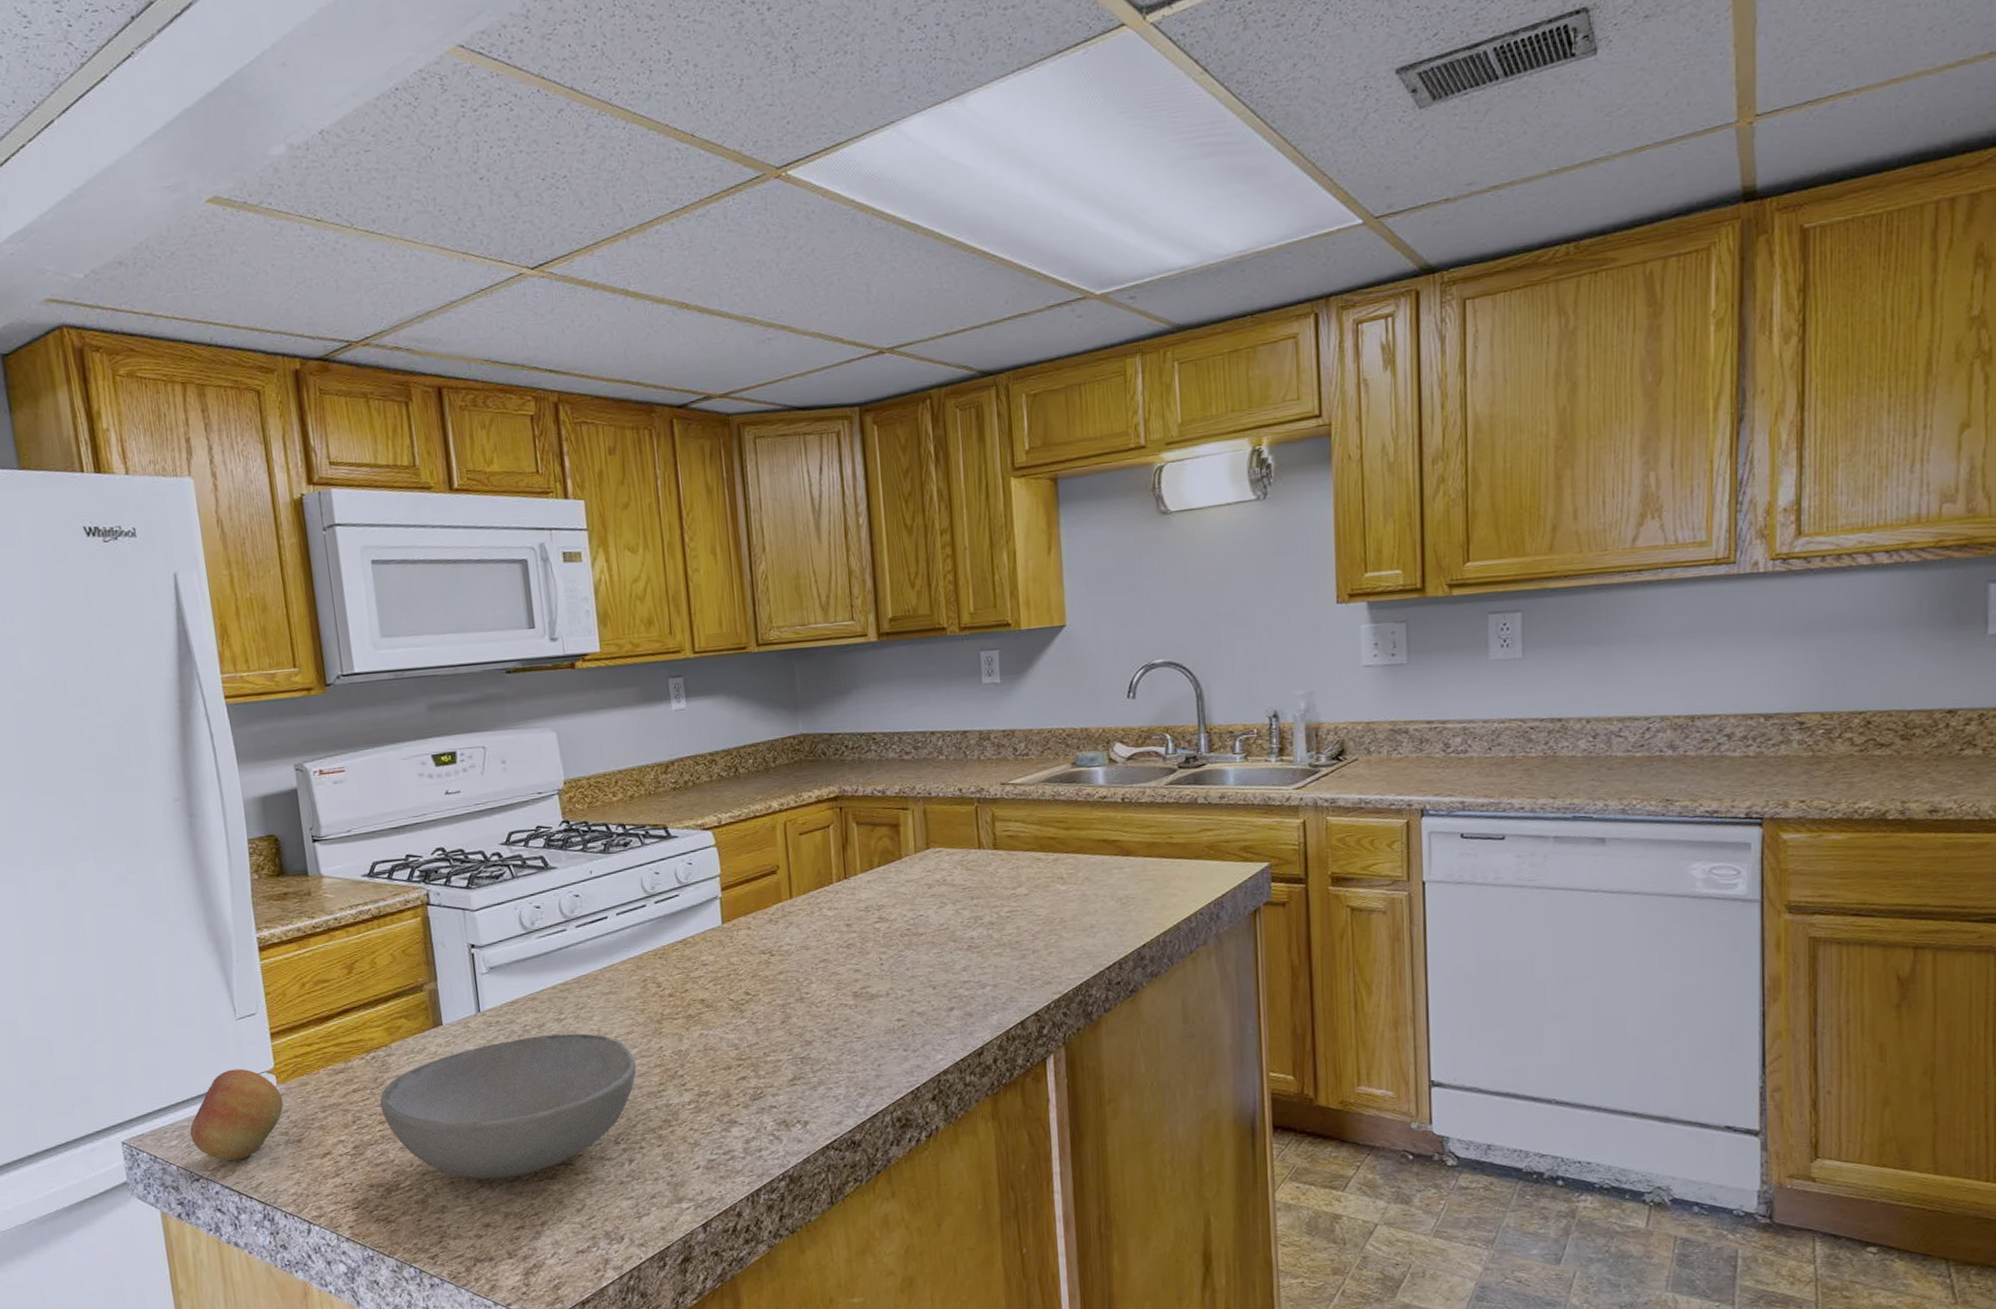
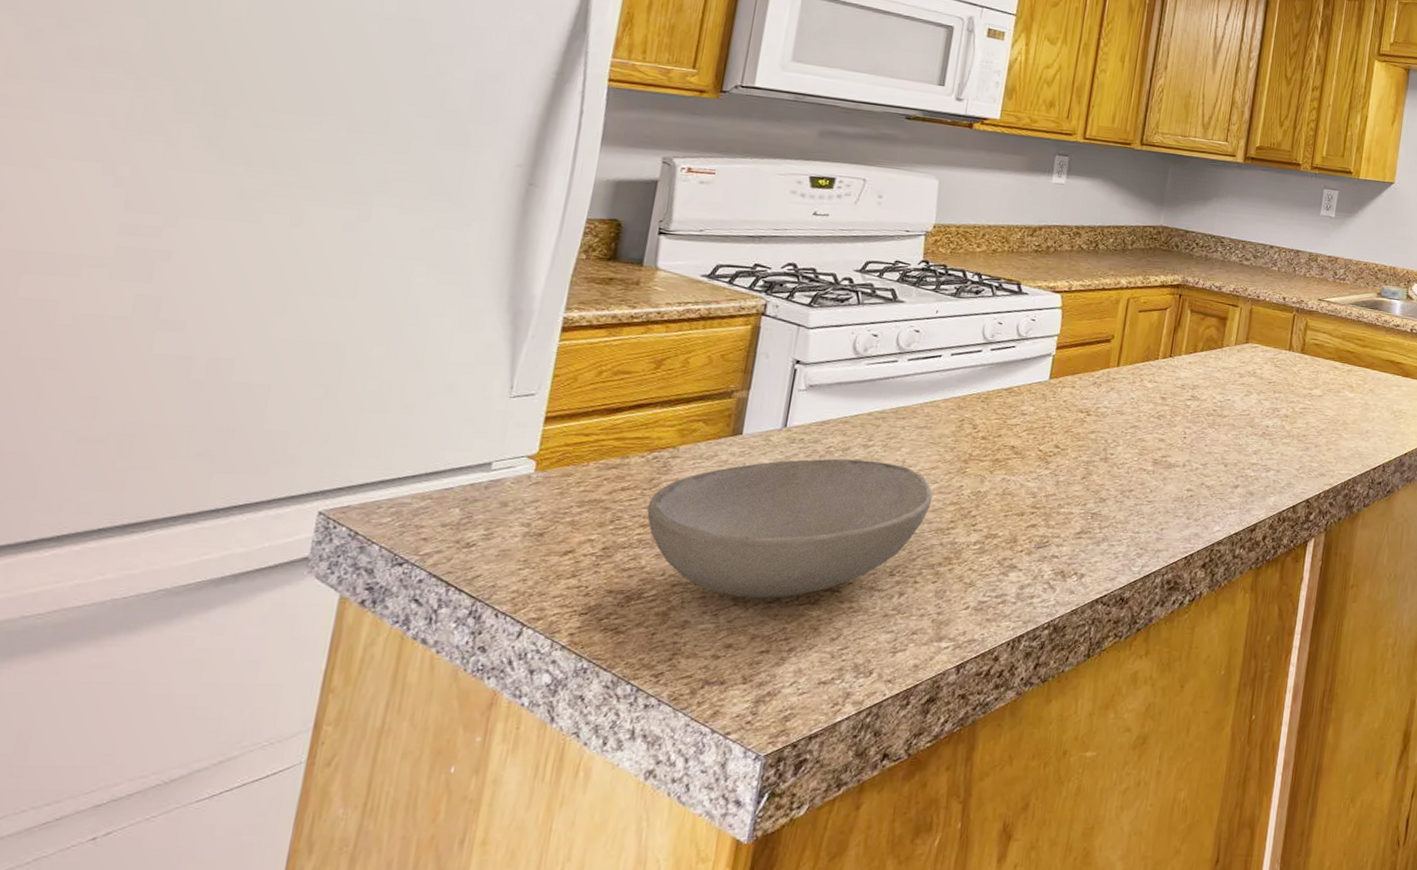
fruit: present [190,1068,284,1161] -> none [409,448,537,547]

